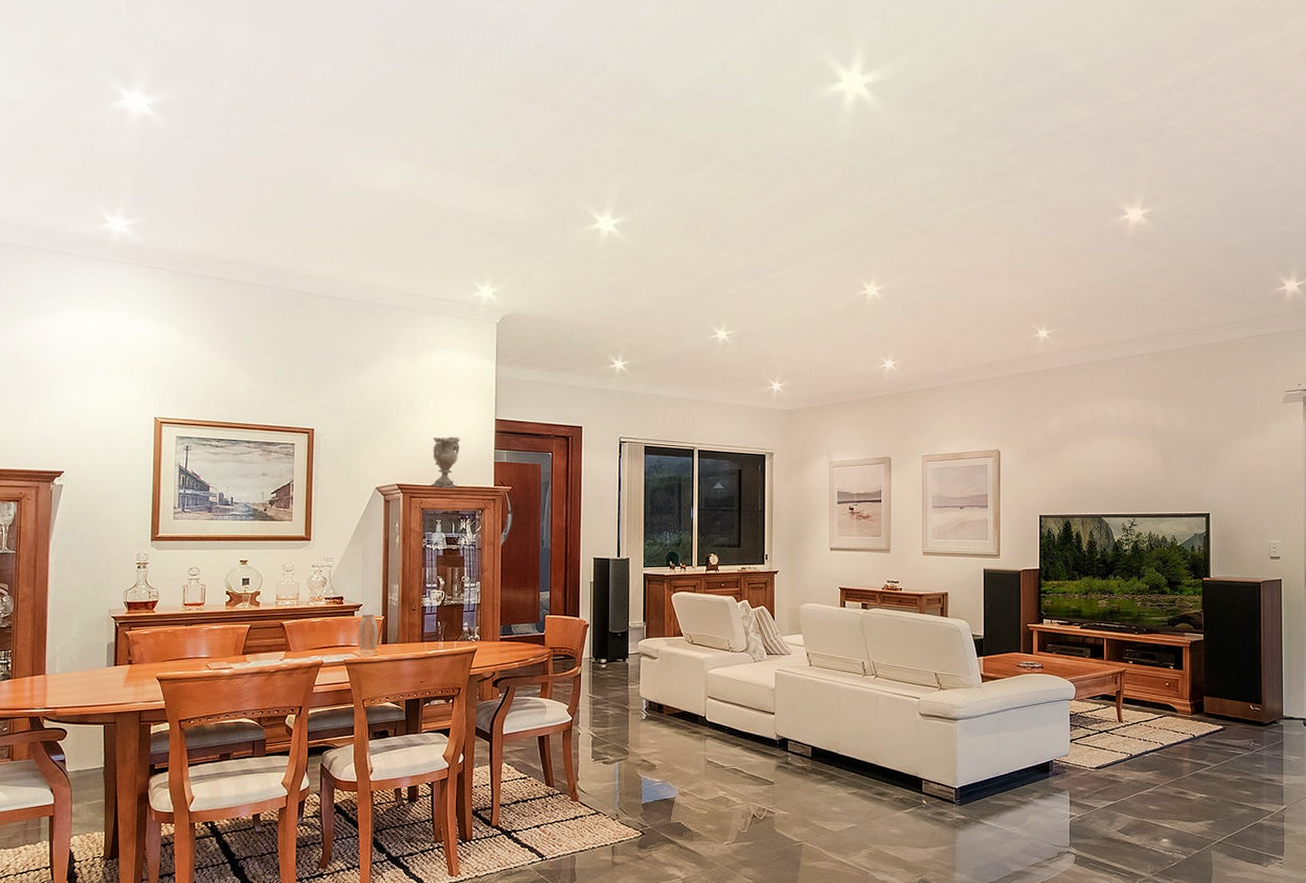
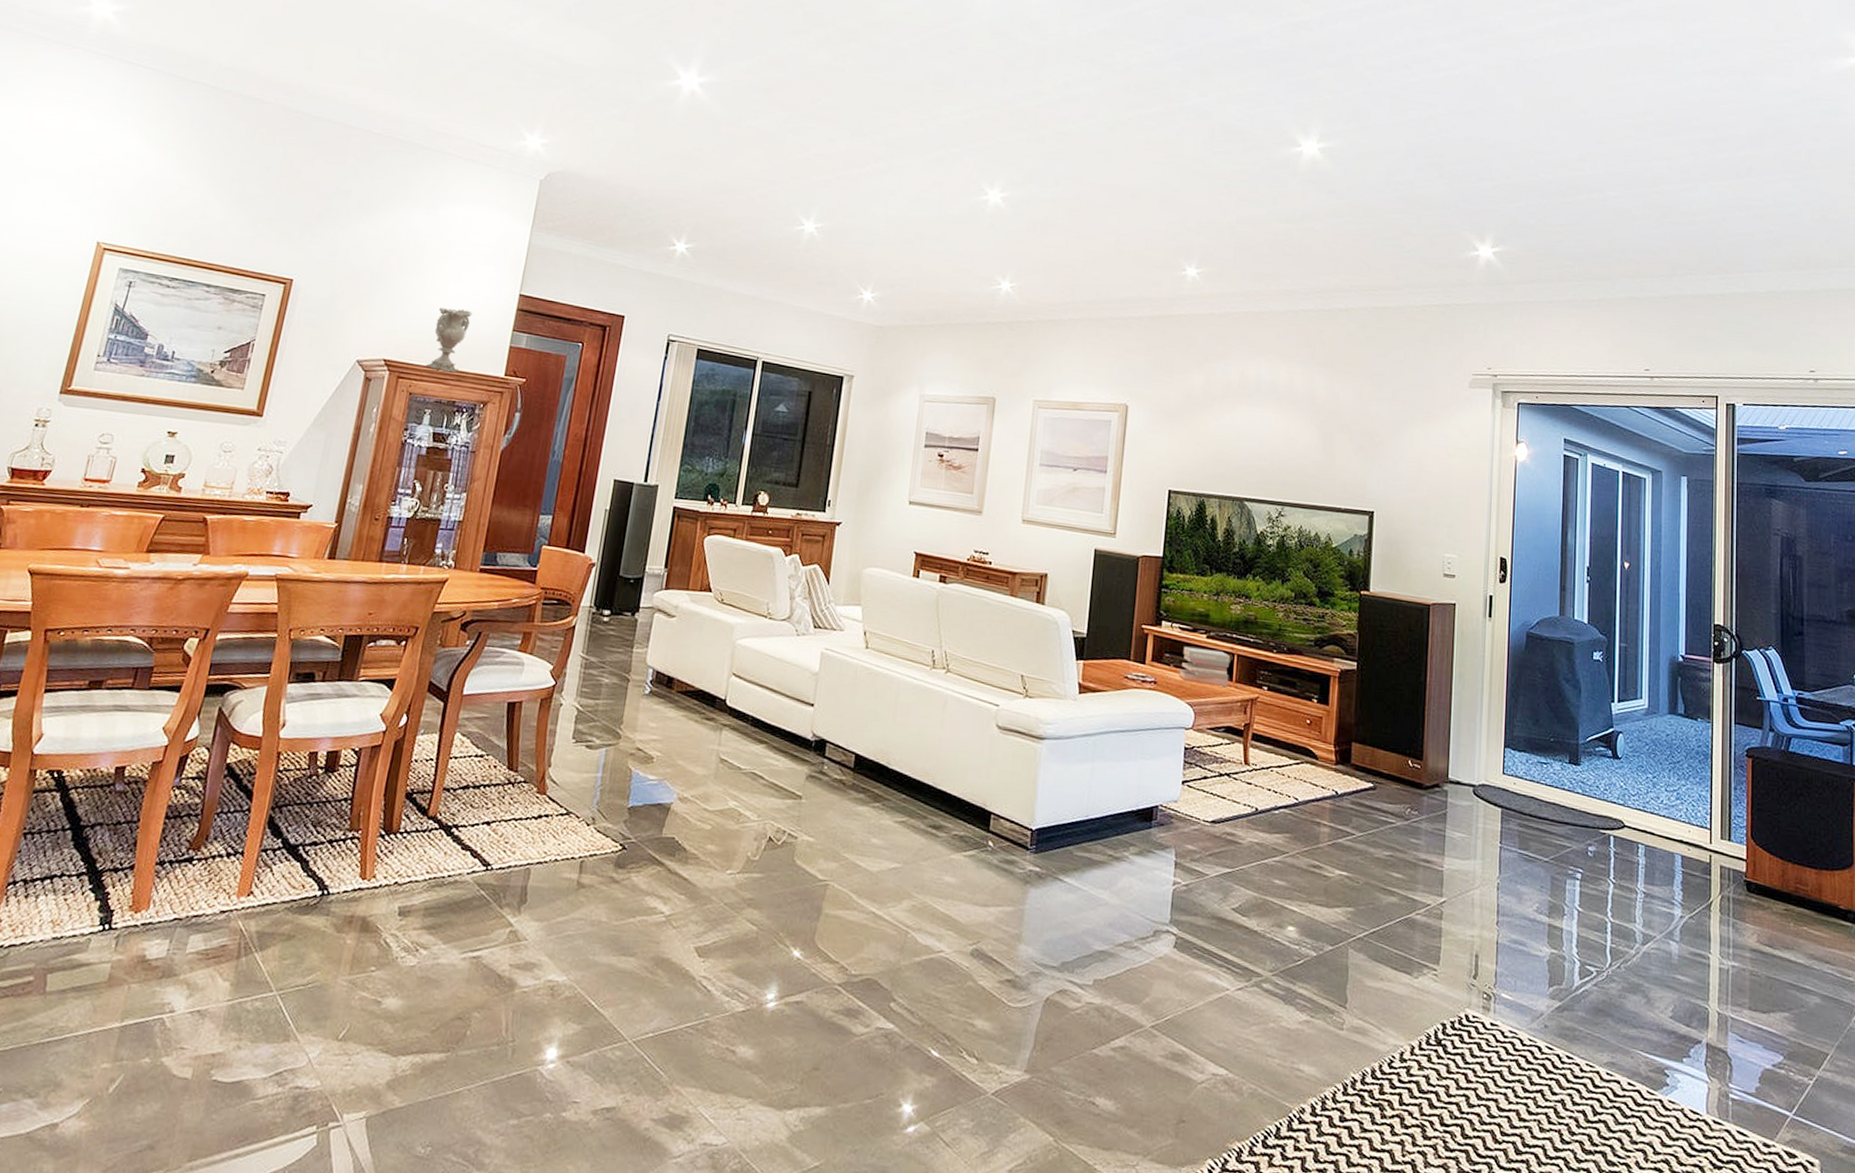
vase: present [358,614,379,656] -> none [297,518,328,573]
books: none [1060,637,1101,665] -> present [1178,646,1231,688]

